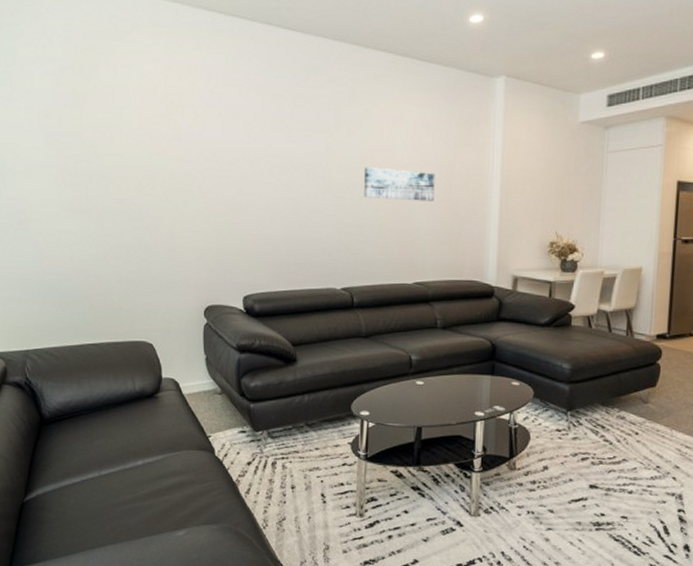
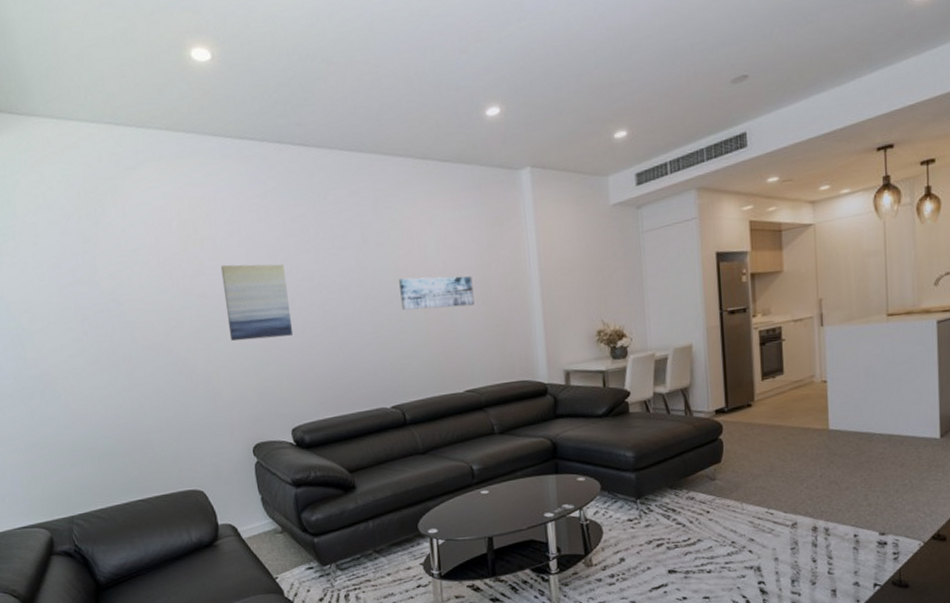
wall art: none [197,132,258,207] -> present [220,264,294,341]

